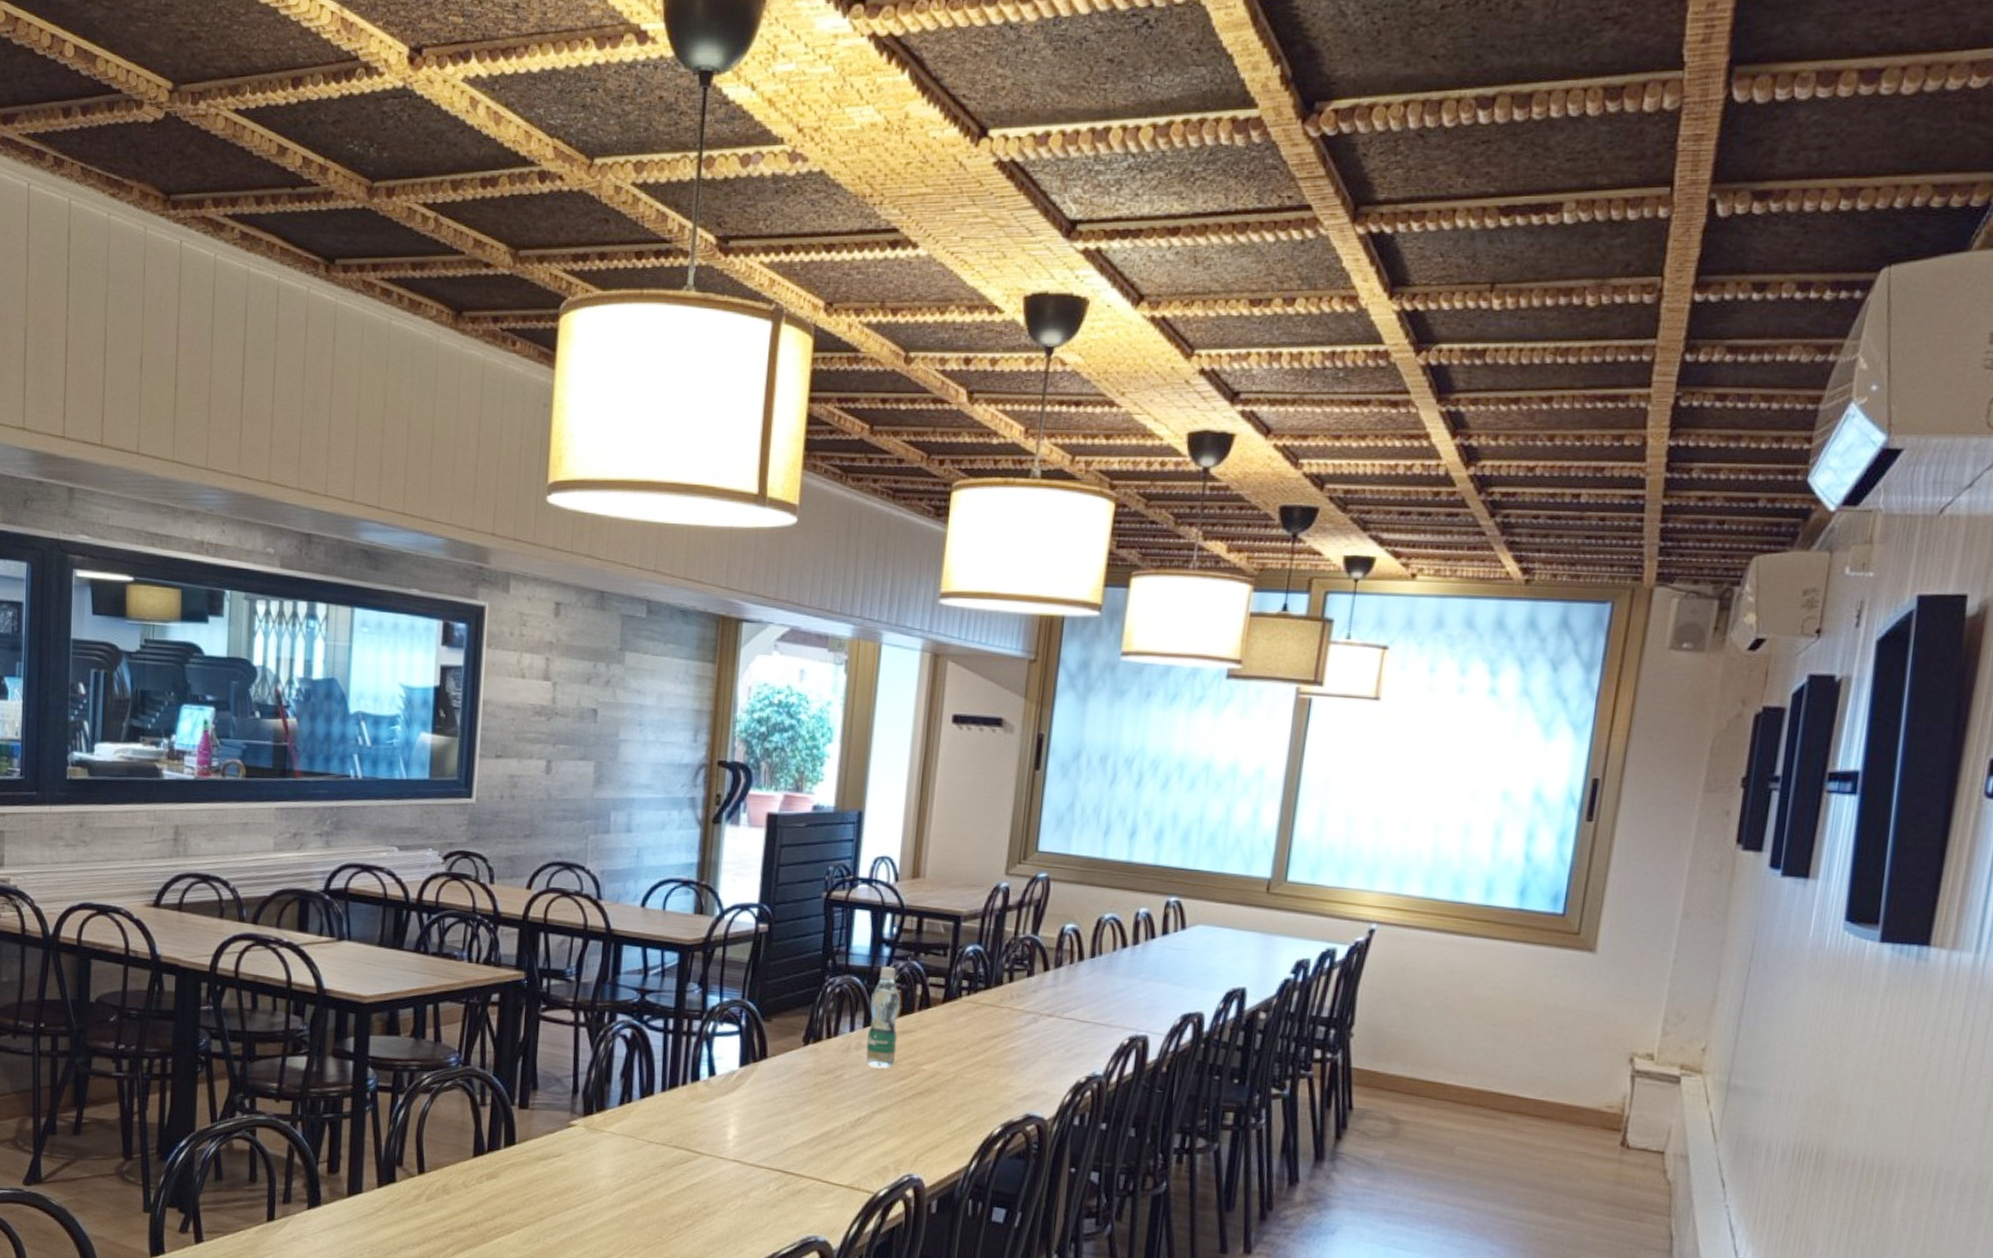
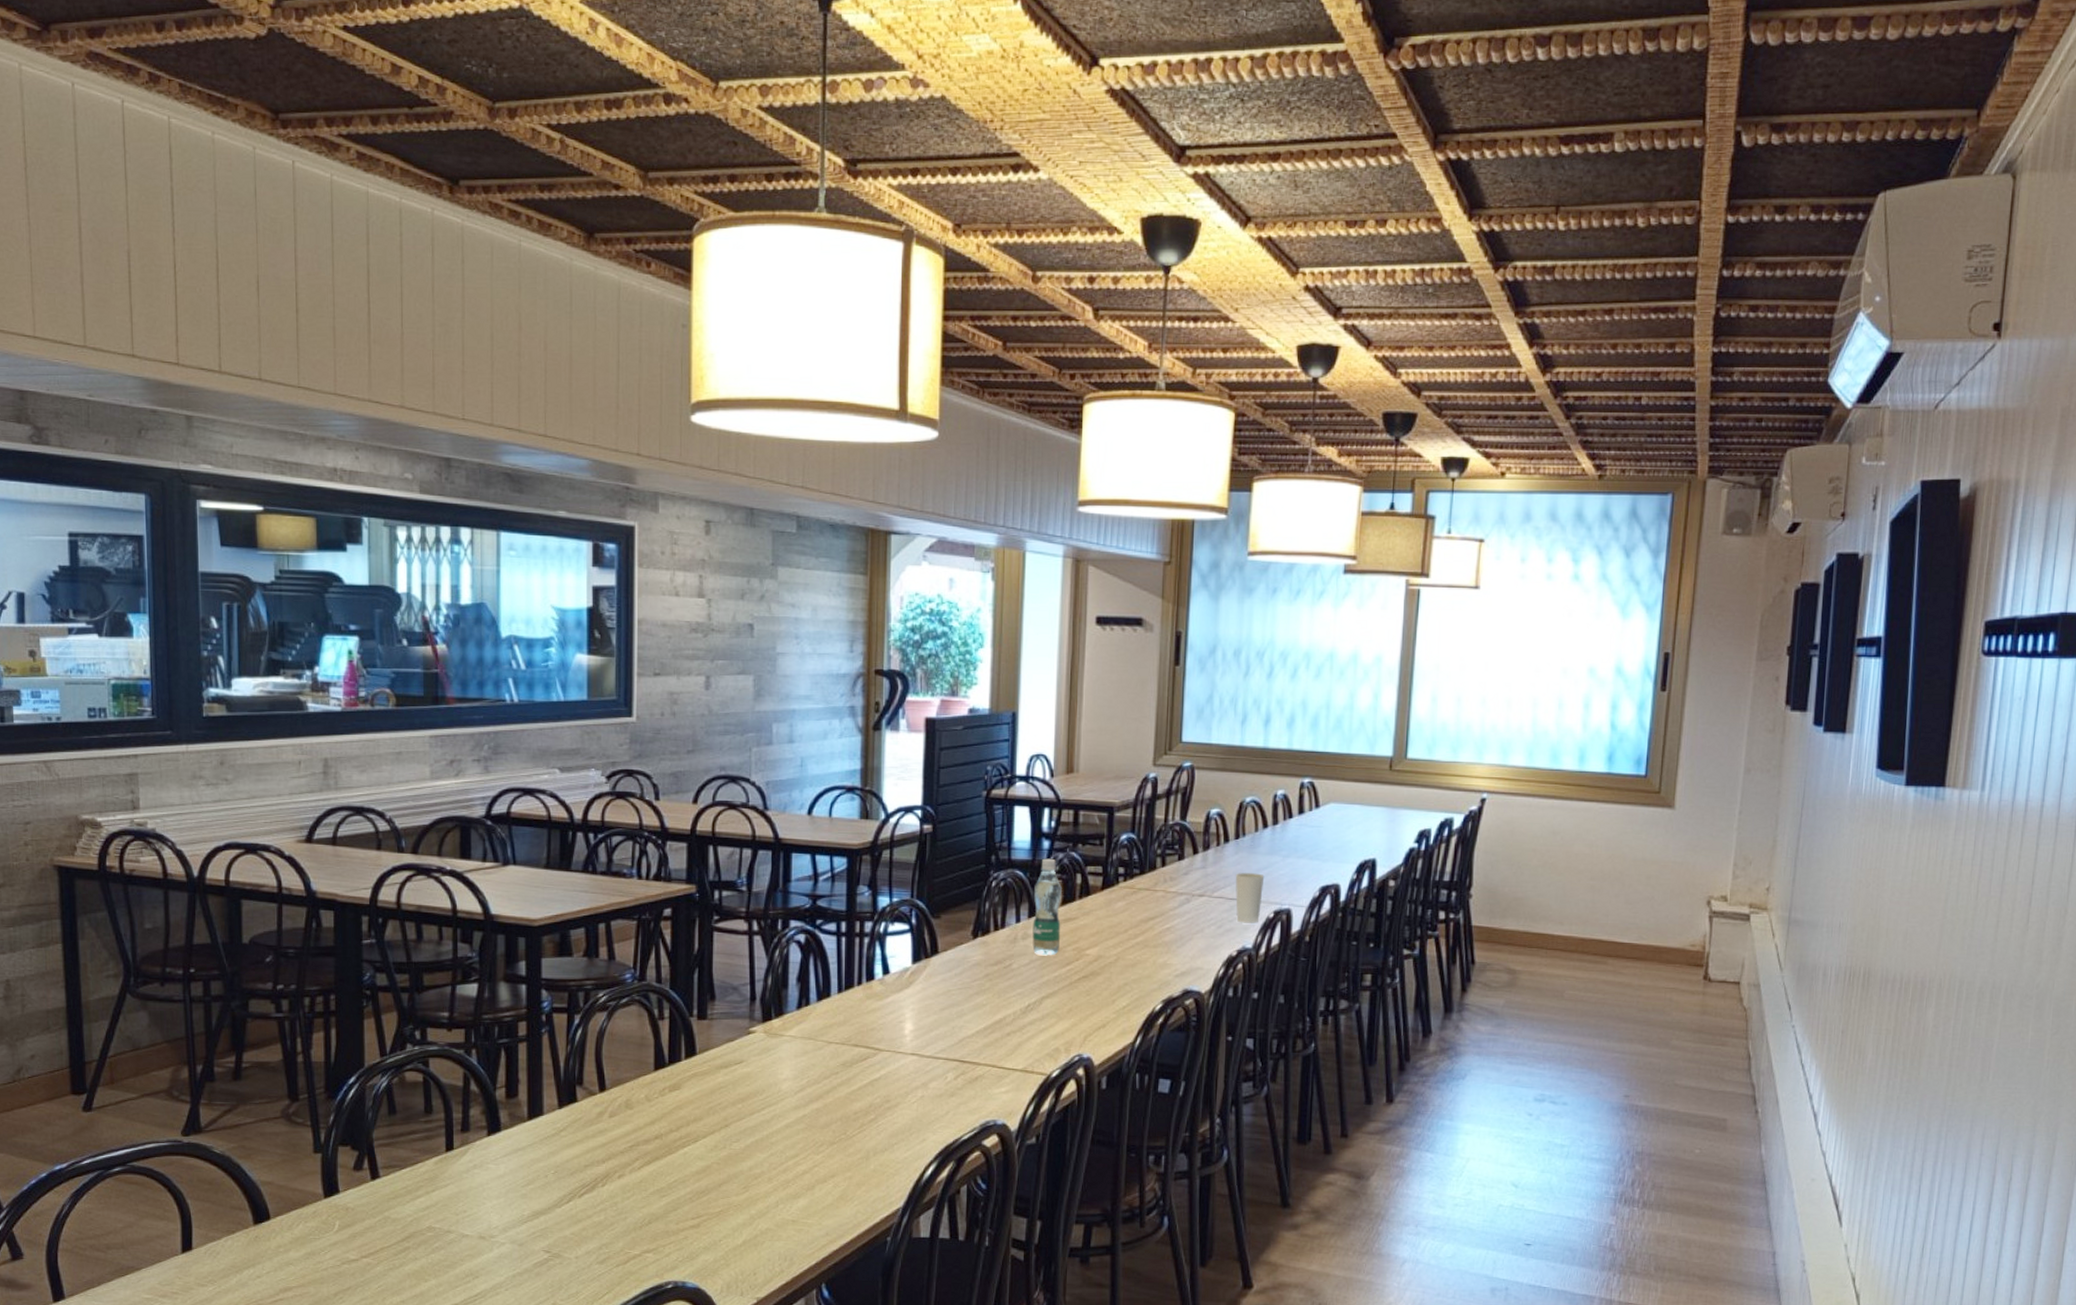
cup: none [1087,994,1121,1049] -> present [1235,873,1265,923]

